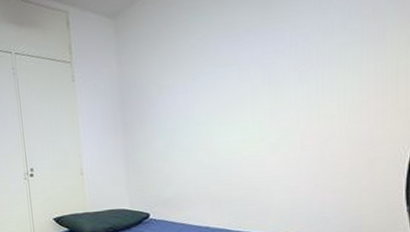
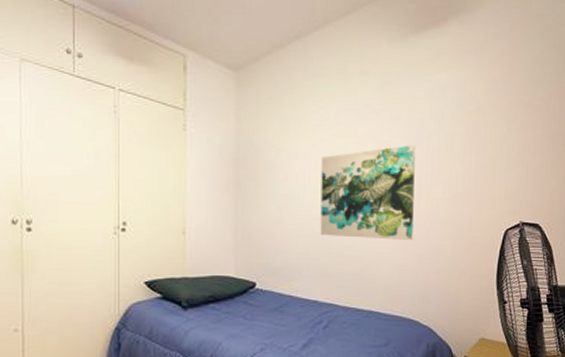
wall art: none [203,63,305,165] -> present [320,145,415,240]

